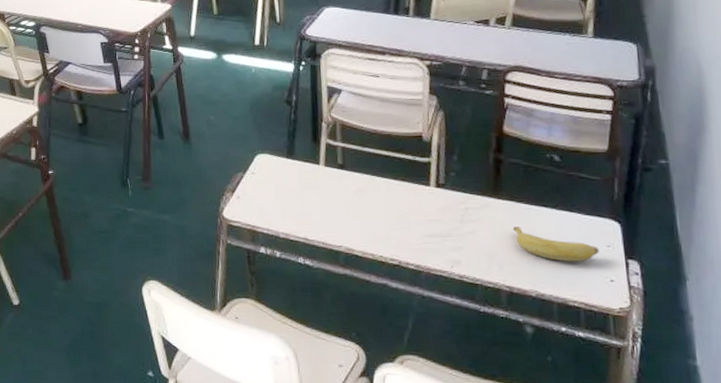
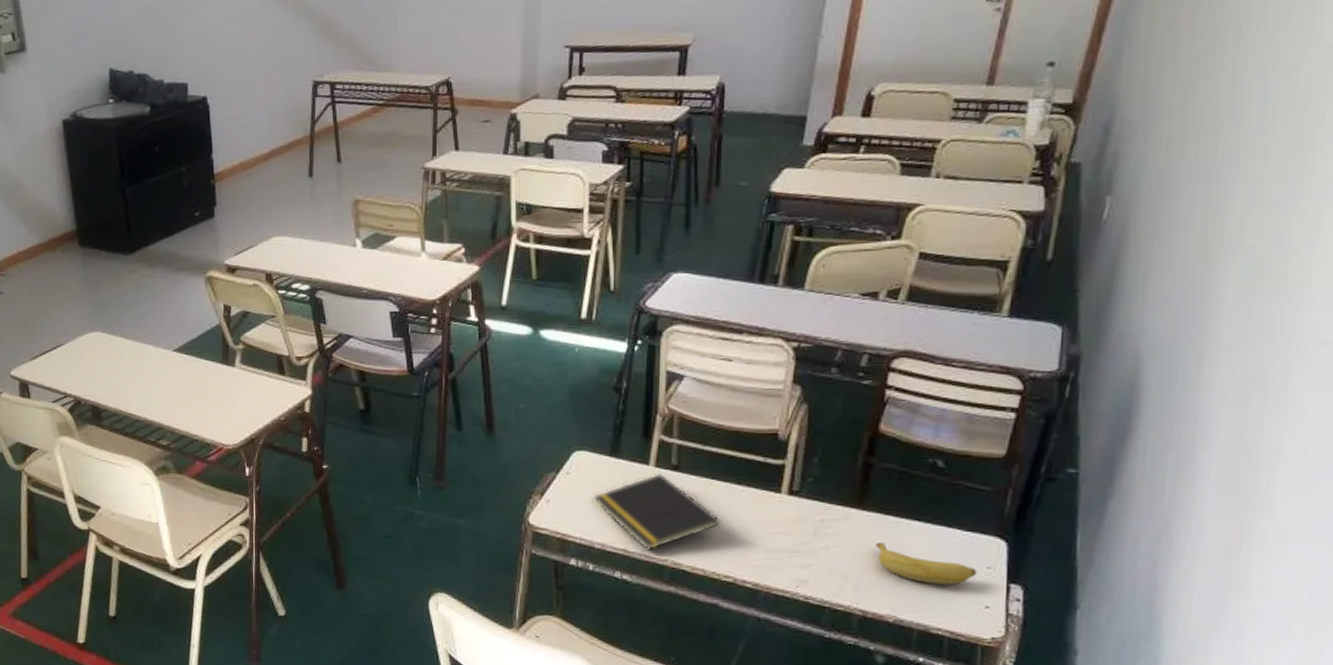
notepad: none [276,172,383,238] -> present [593,474,721,551]

